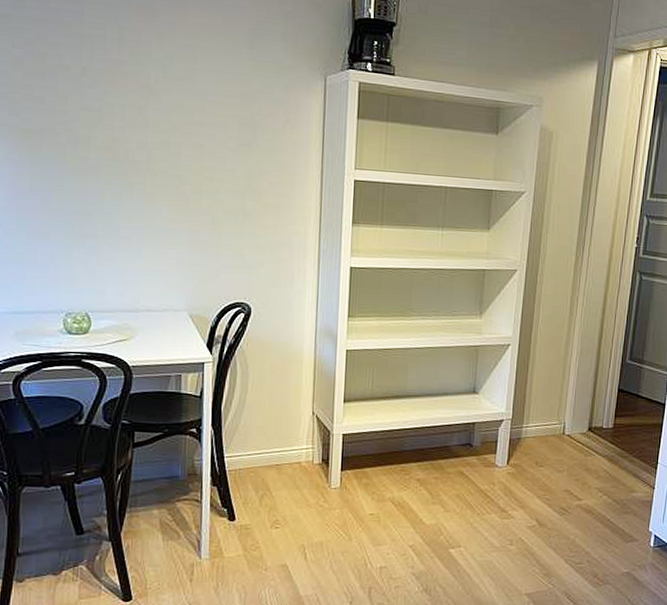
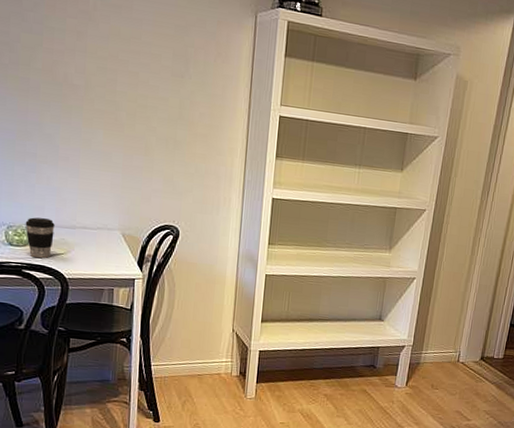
coffee cup: none [85,302,117,347] -> present [25,217,55,259]

